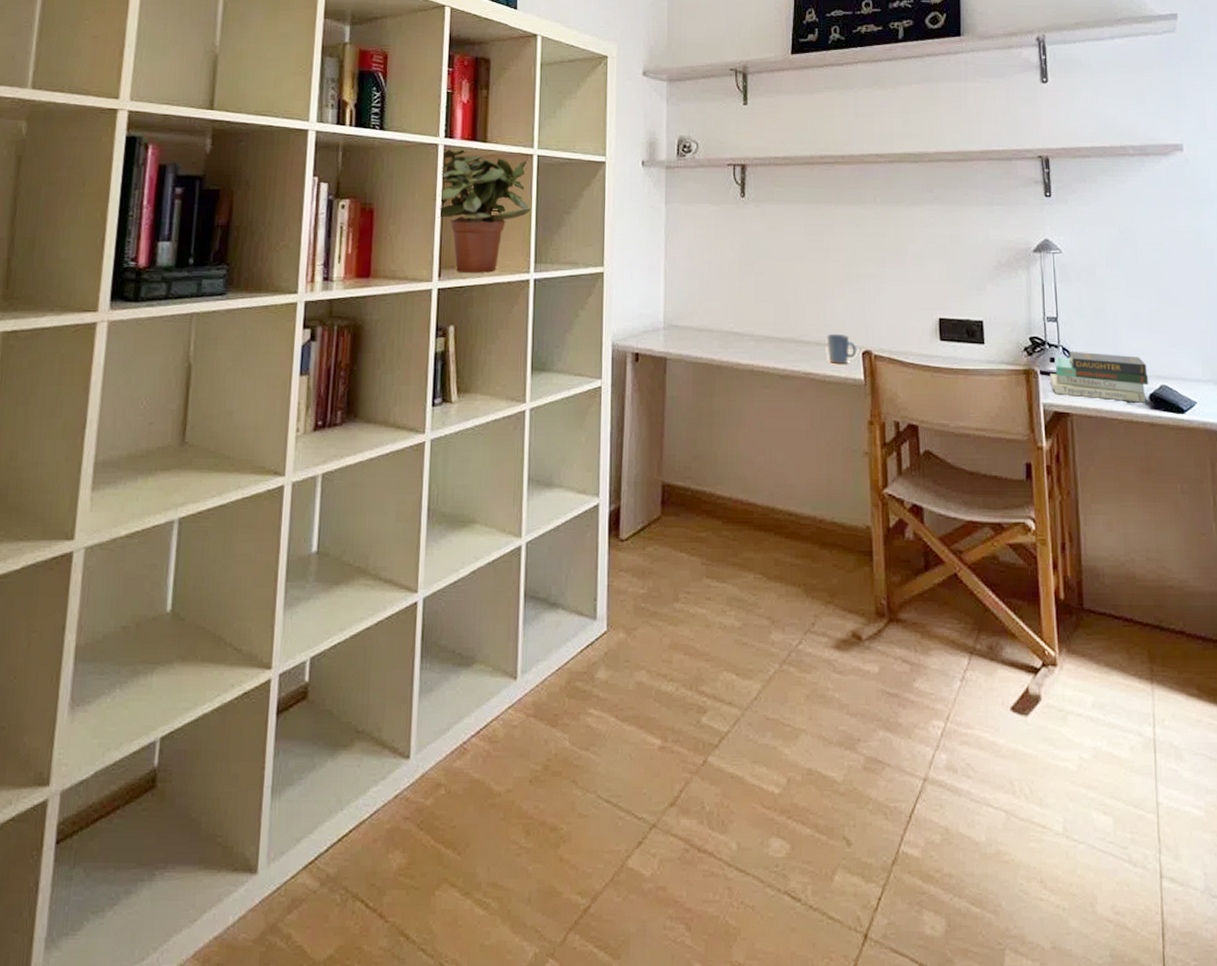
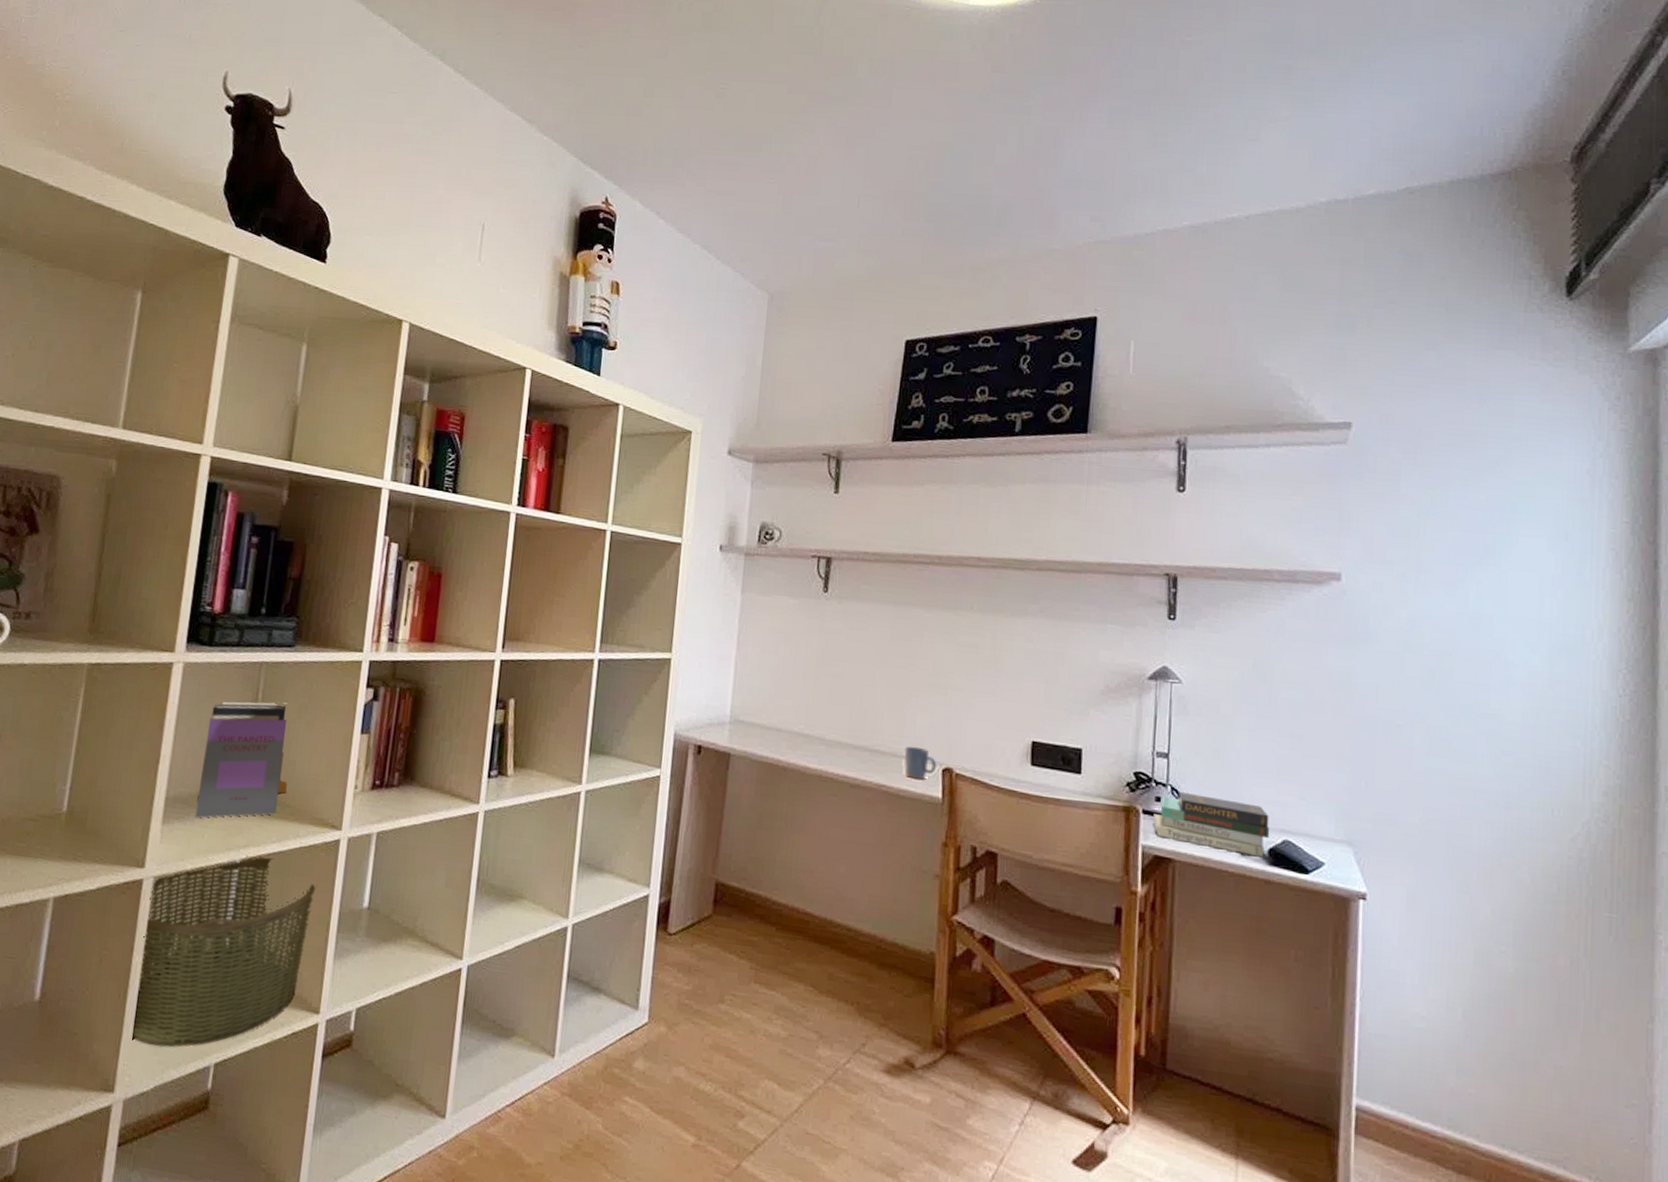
basket: none [66,512,263,728] -> present [131,854,318,1047]
books: none [127,352,225,481] -> present [195,701,287,818]
potted plant: present [438,148,531,273] -> none [505,516,602,649]

